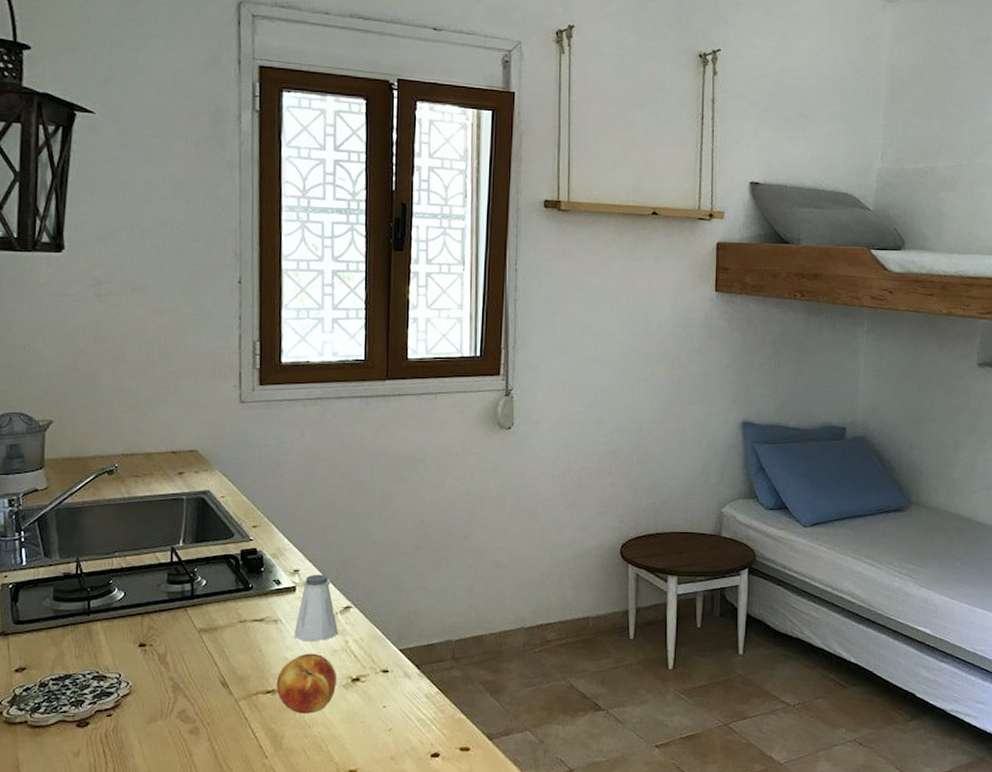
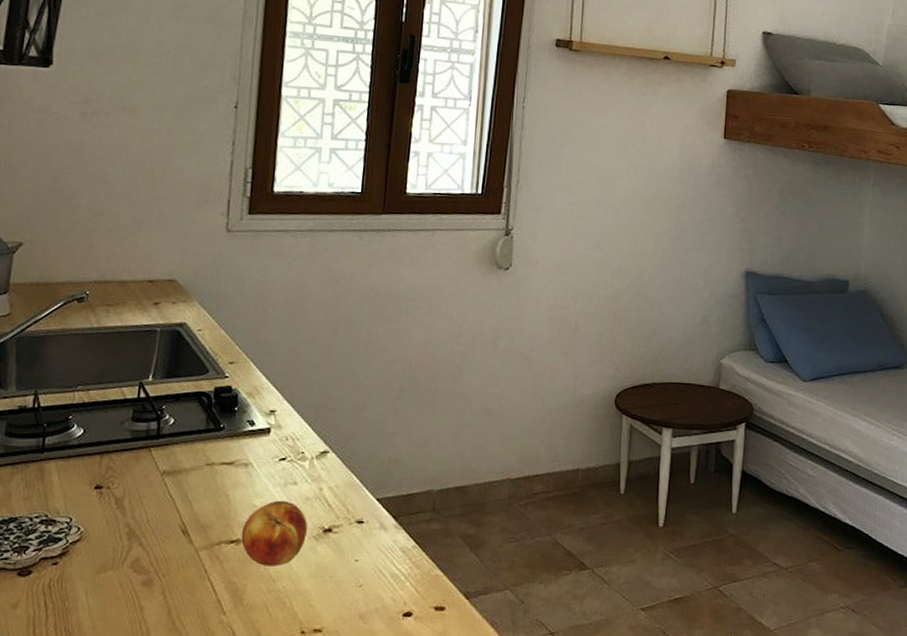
saltshaker: present [294,574,339,642] -> none [264,415,313,488]

